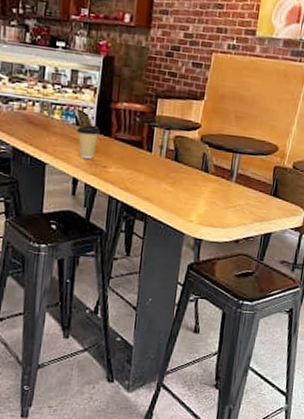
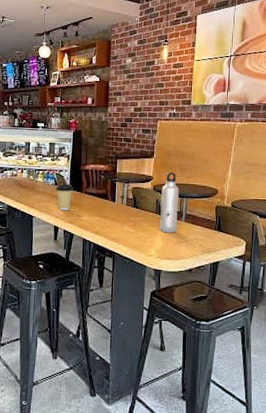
water bottle: none [204,120,233,196] -> present [160,172,180,233]

